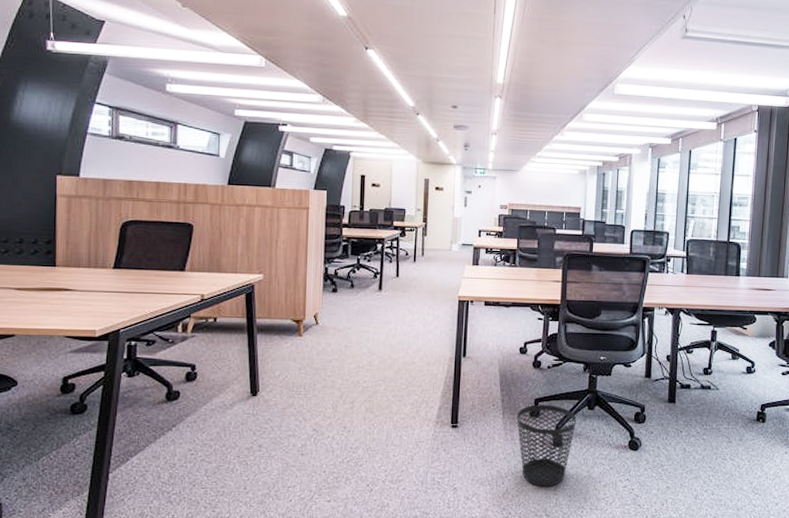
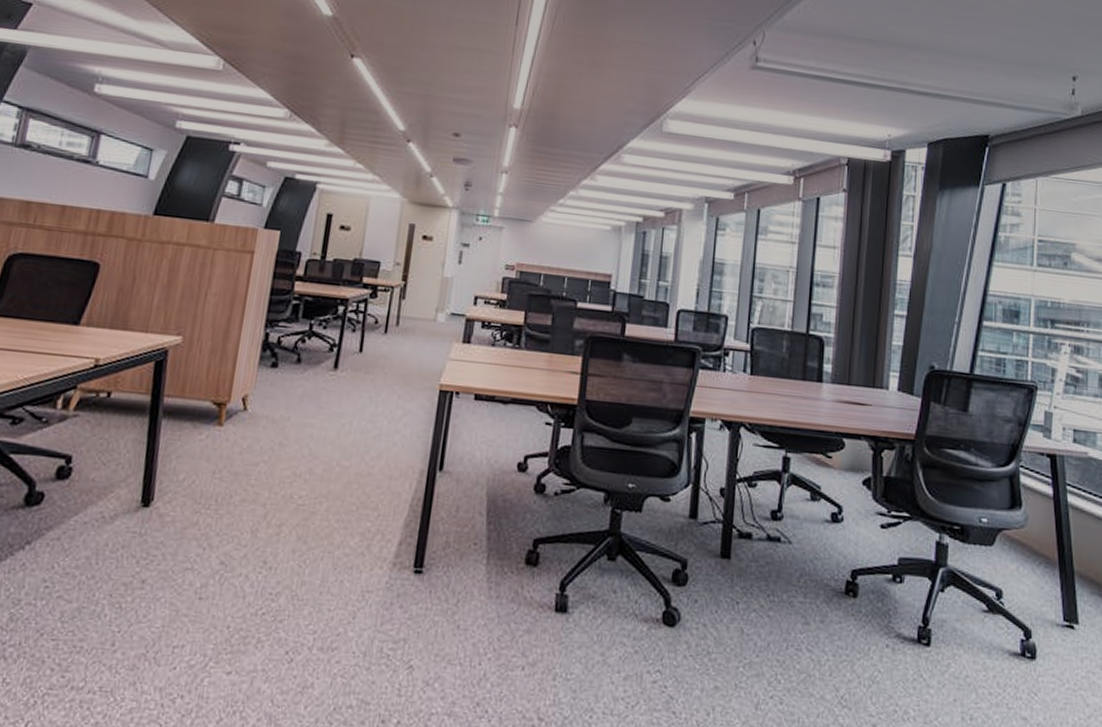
wastebasket: present [517,404,577,487] -> none [506,547,591,674]

